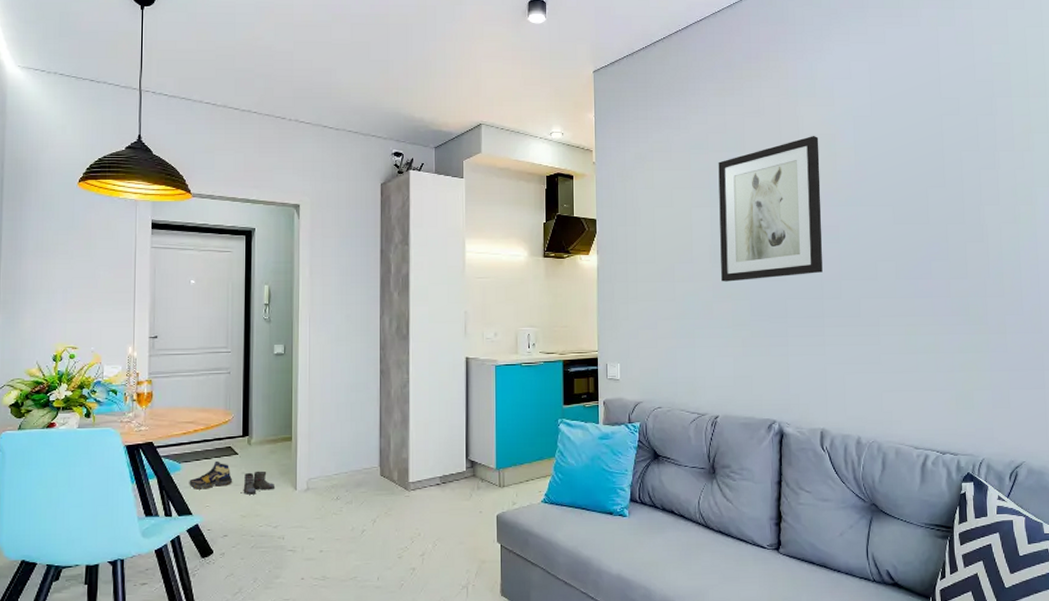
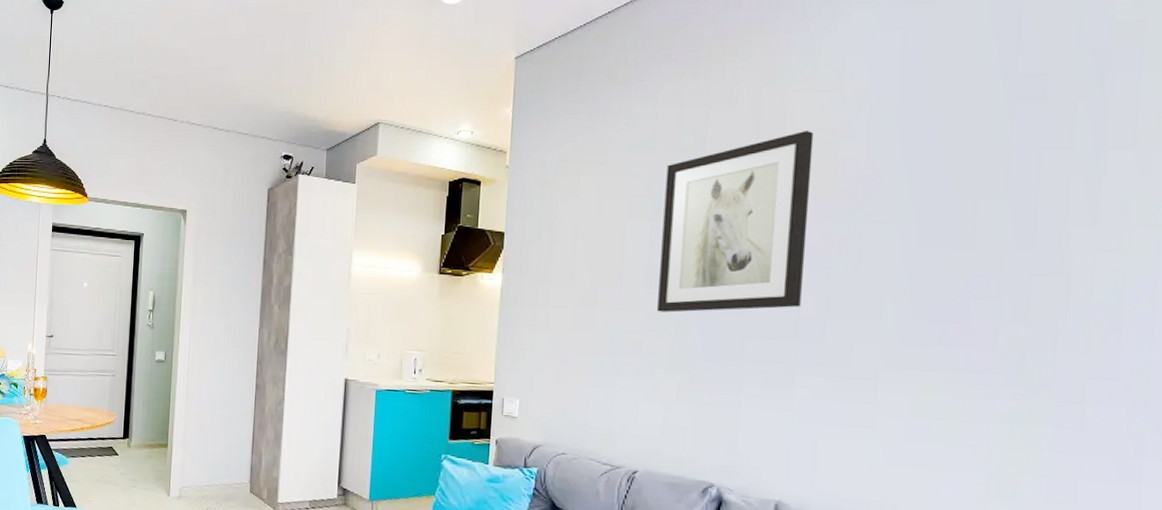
shoe: present [189,462,233,490] -> none [74,460,113,485]
boots: present [243,471,276,495] -> none [121,473,151,496]

